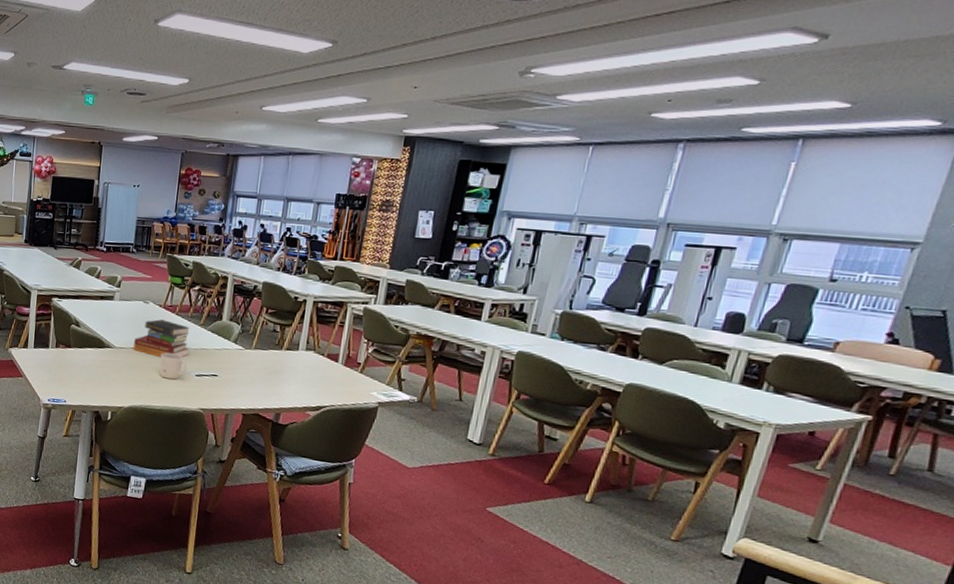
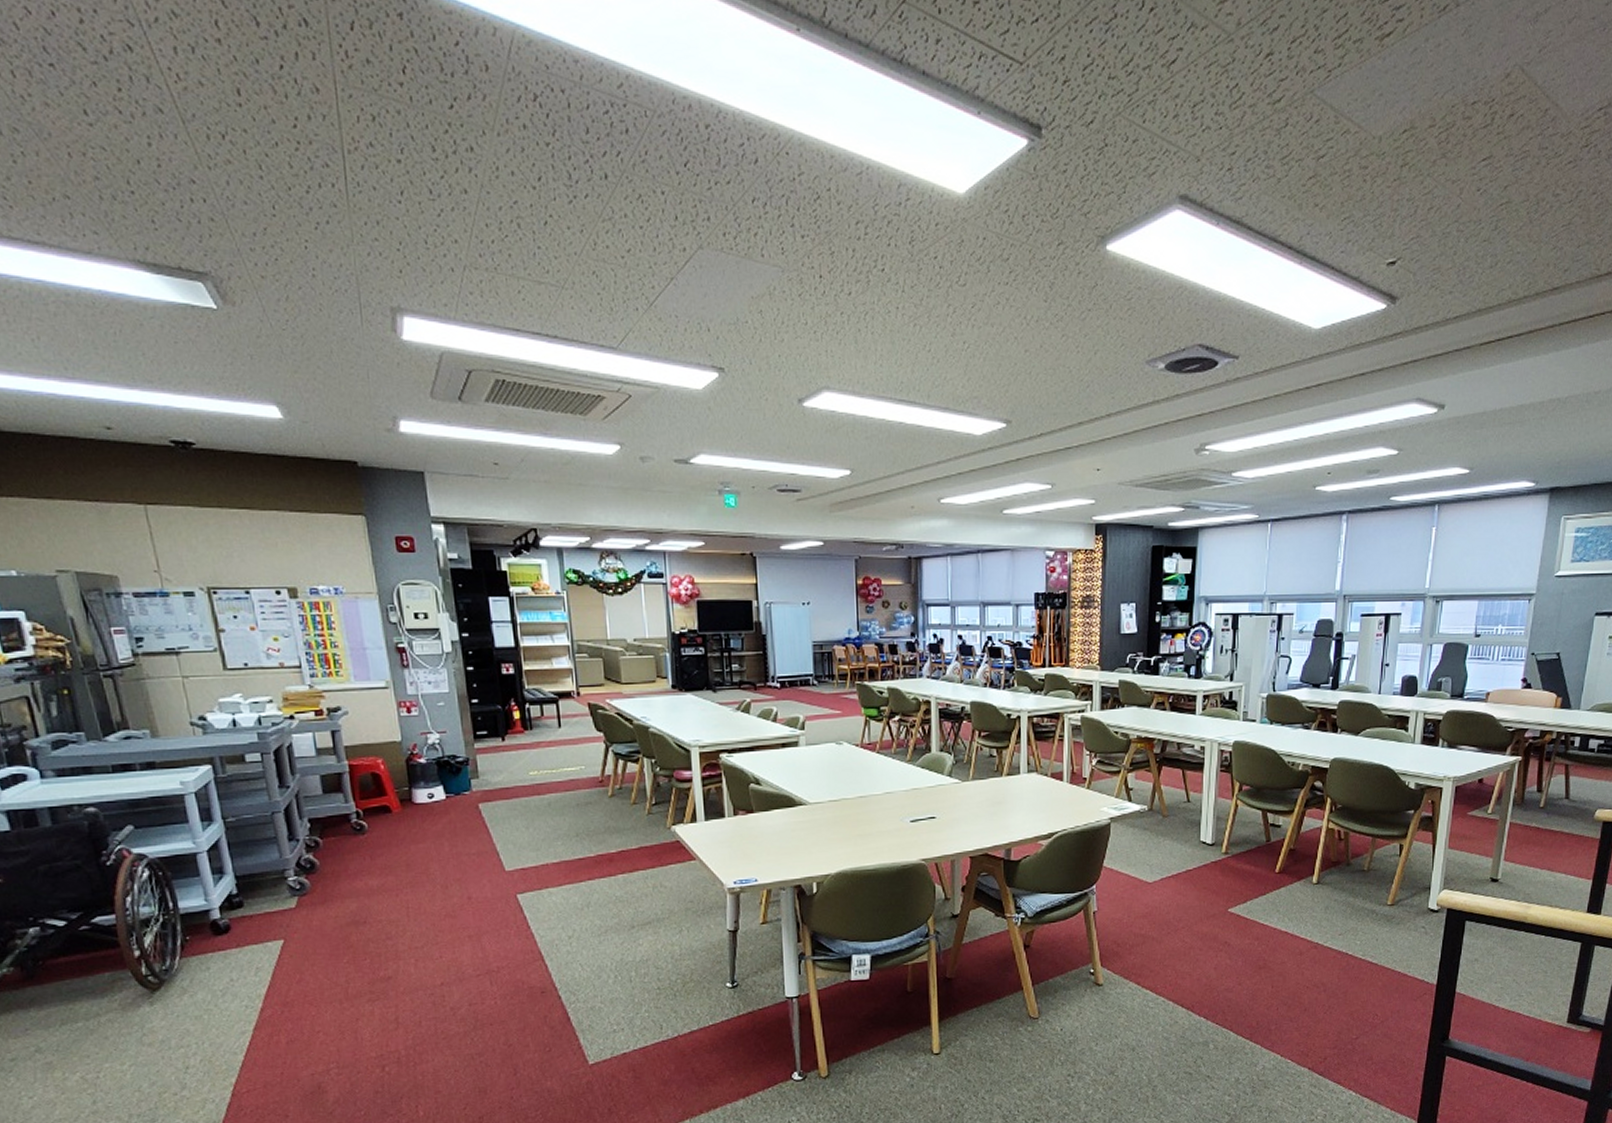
books: present [133,319,190,357] -> none [832,761,898,807]
mug: present [158,352,187,380] -> none [865,799,899,831]

